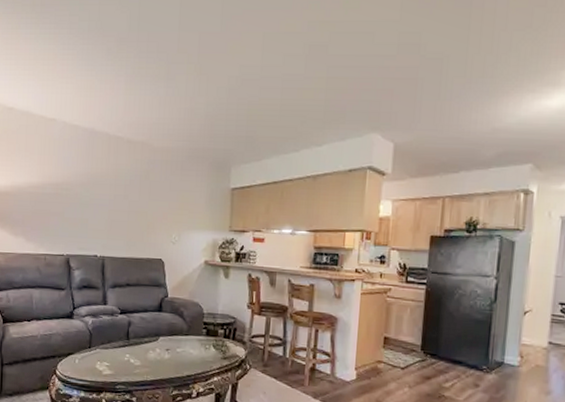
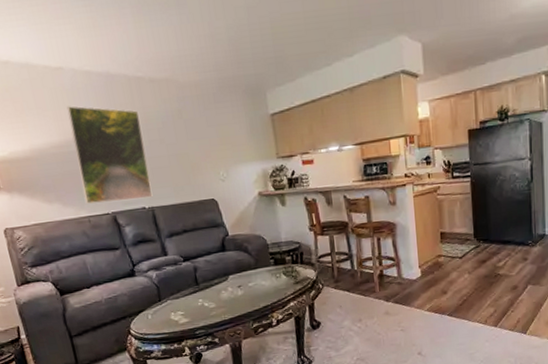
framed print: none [45,153,112,247] -> present [66,106,153,204]

